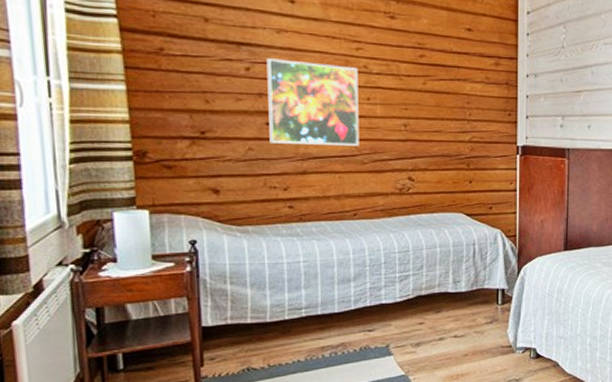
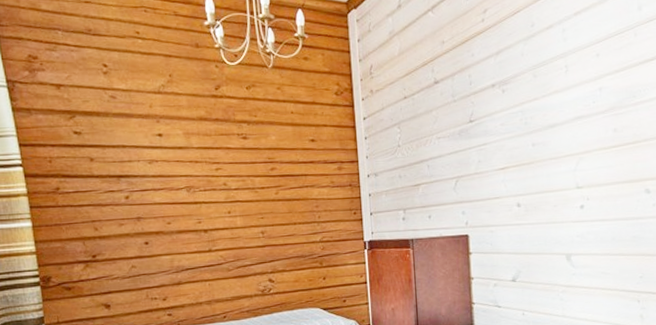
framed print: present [266,58,359,146] -> none [142,185,224,260]

